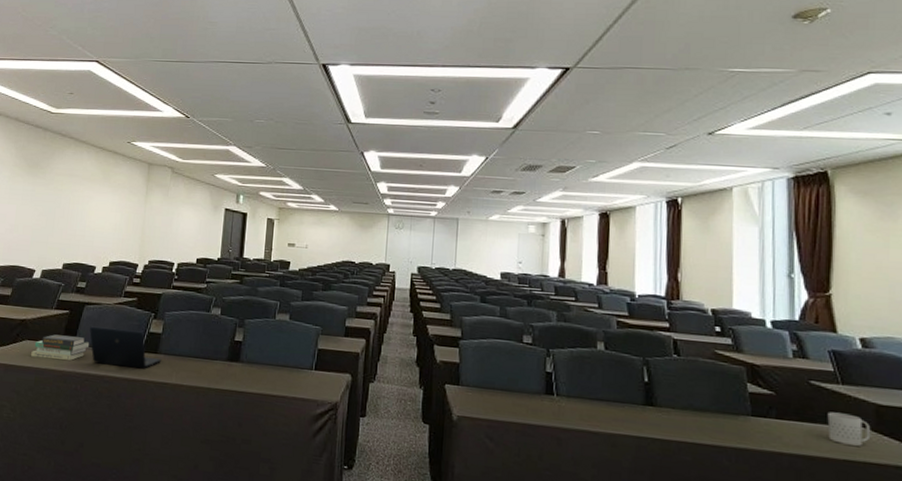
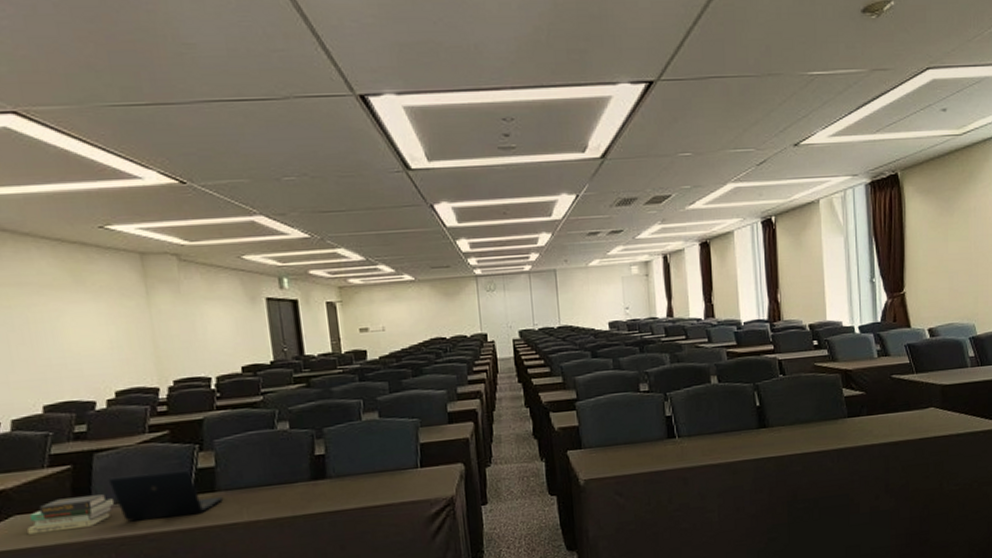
mug: present [827,412,871,447] -> none [906,398,939,426]

